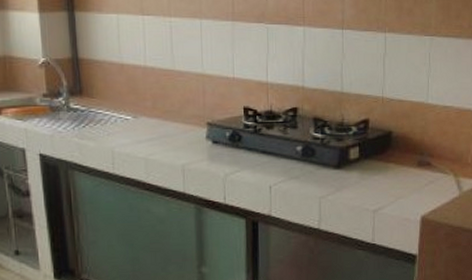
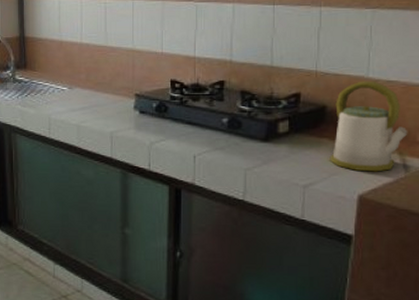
kettle: none [396,106,461,194] -> present [330,81,408,172]

